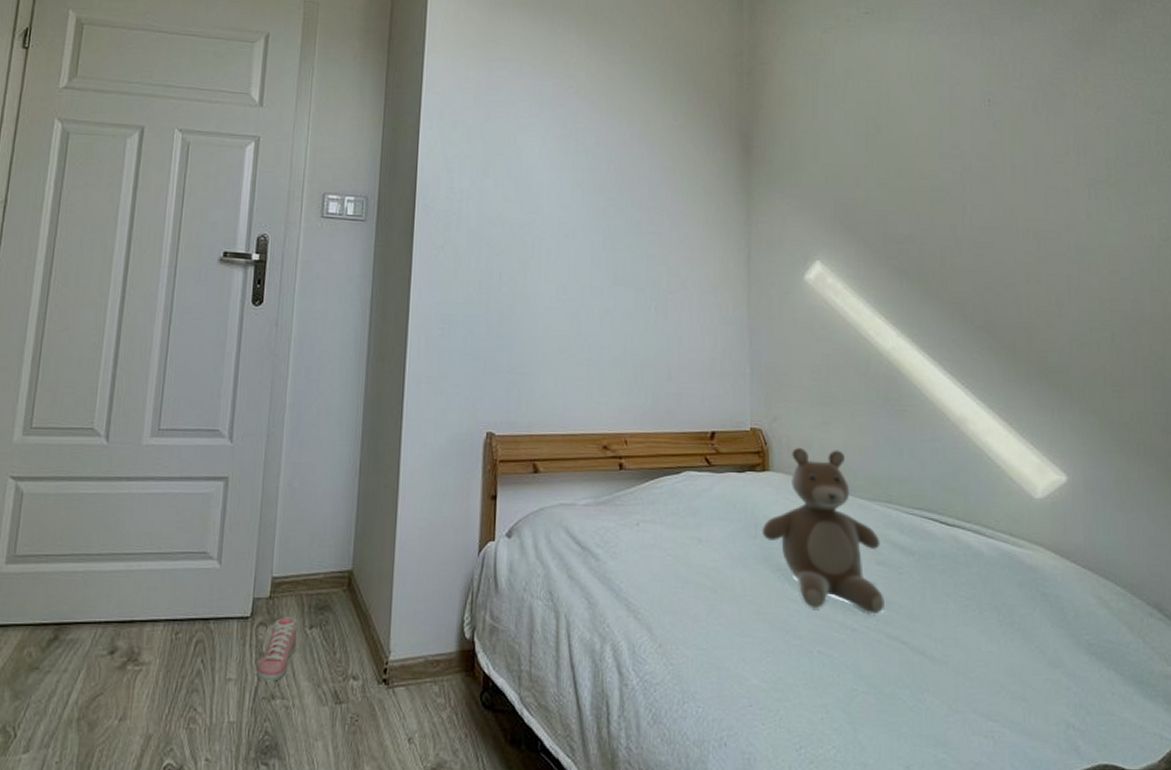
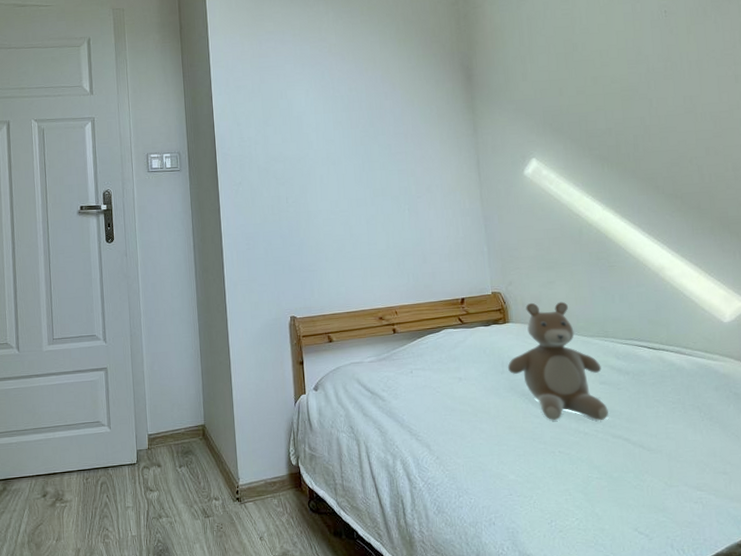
sneaker: present [257,617,299,682] -> none [146,461,172,507]

